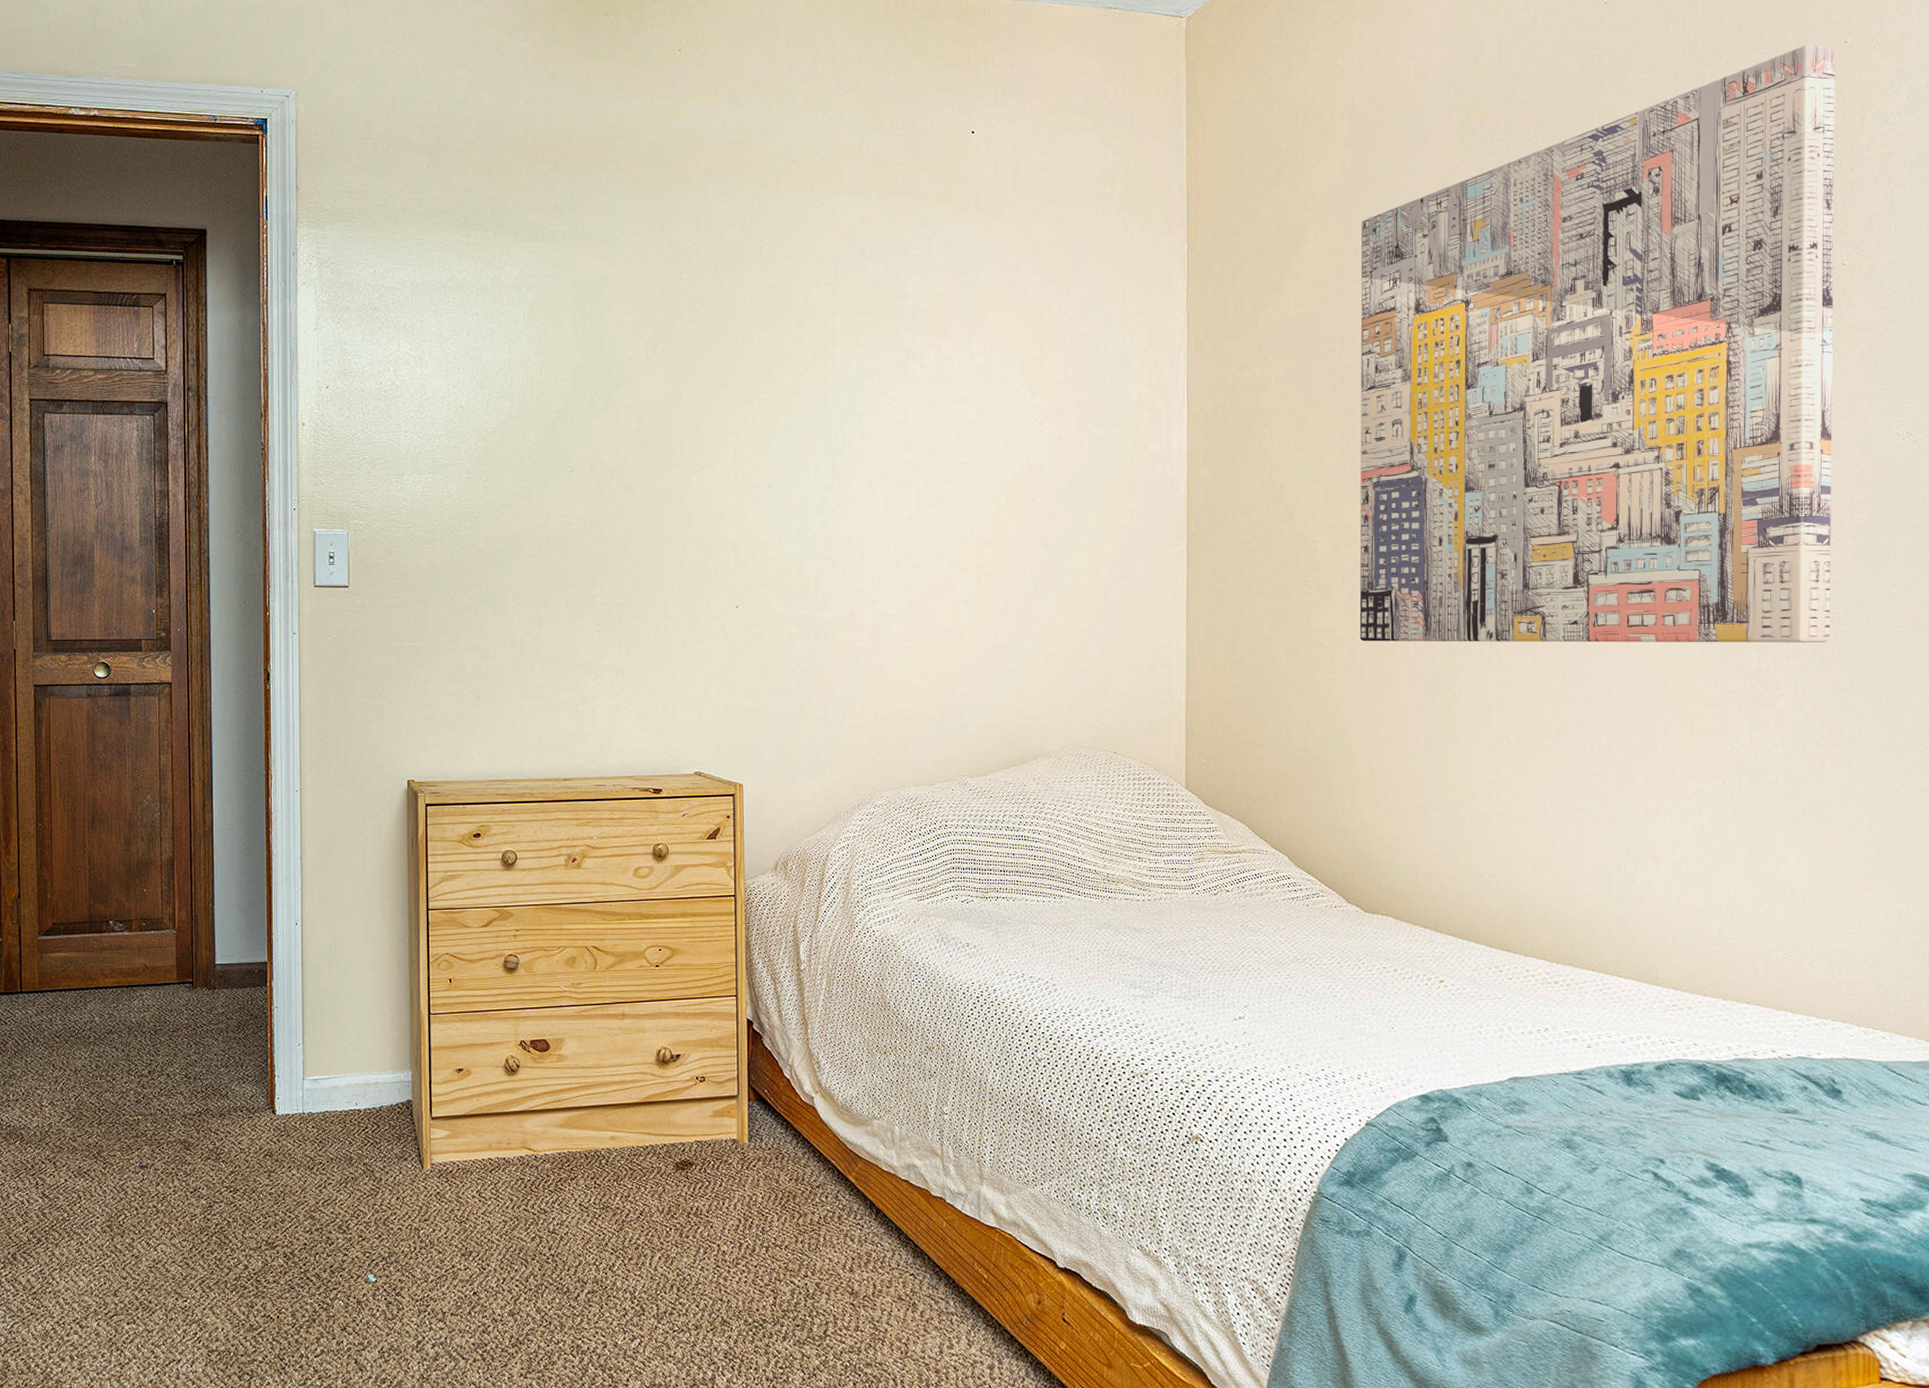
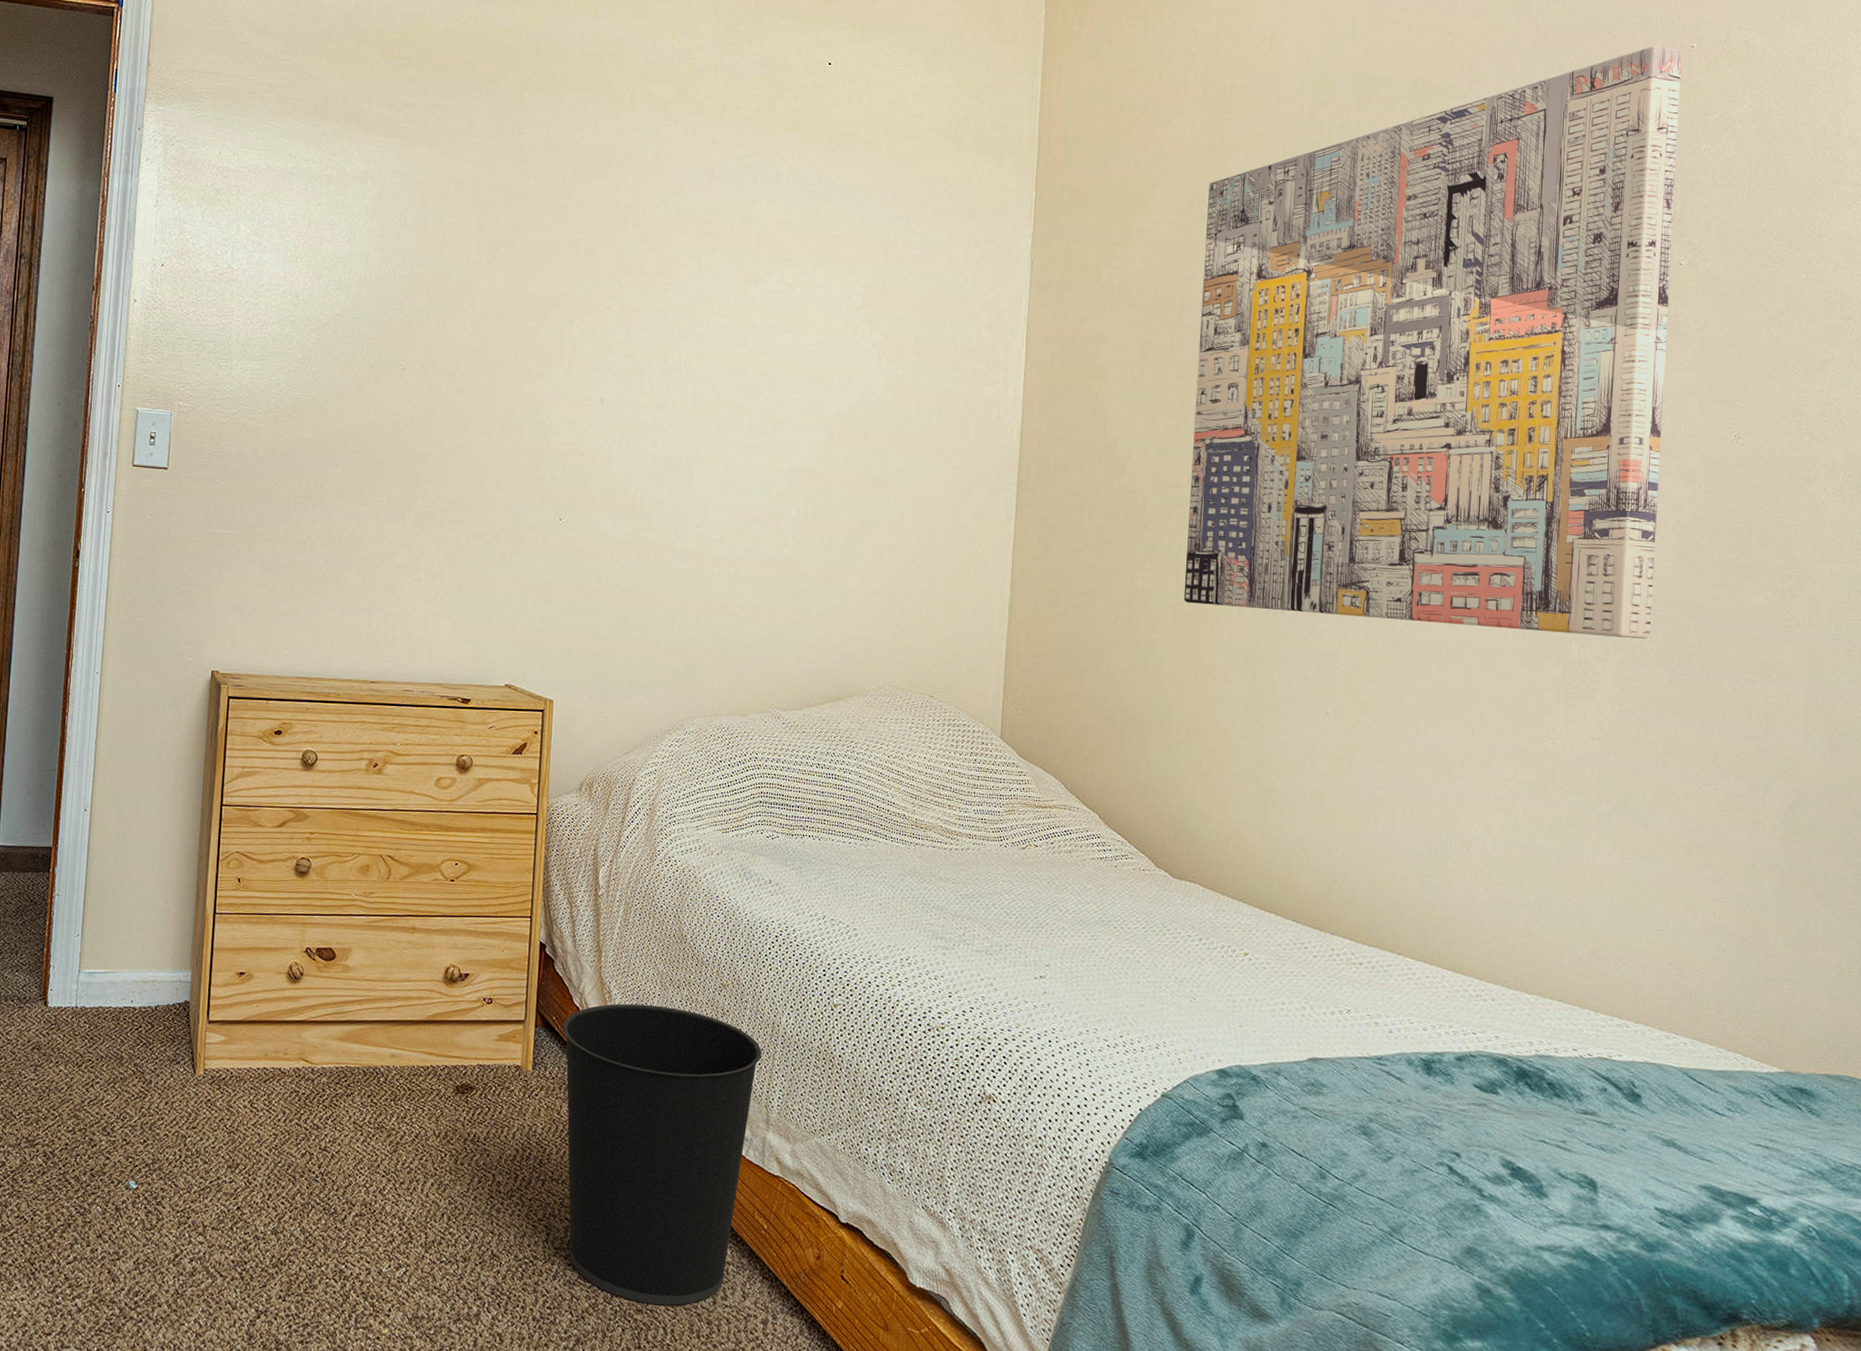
wastebasket: none [774,1072,971,1358] -> present [562,1003,762,1306]

